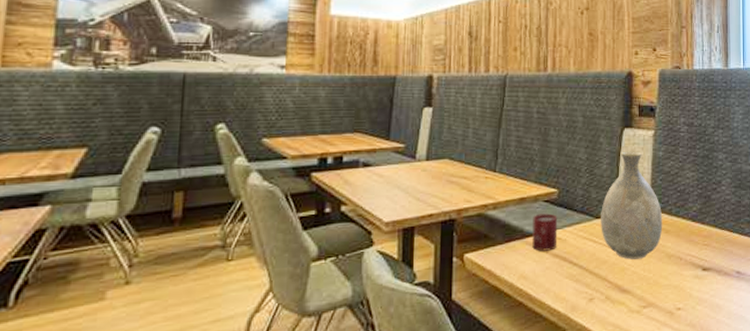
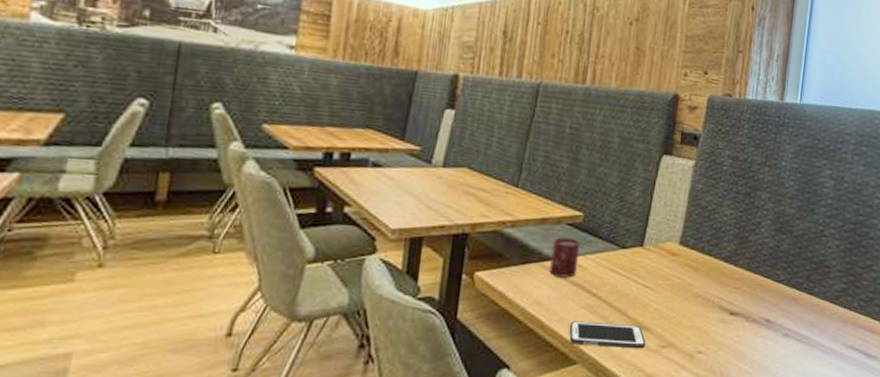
cell phone: none [556,289,628,313] -> present [569,321,646,349]
vase: present [601,151,663,260] -> none [625,179,694,296]

